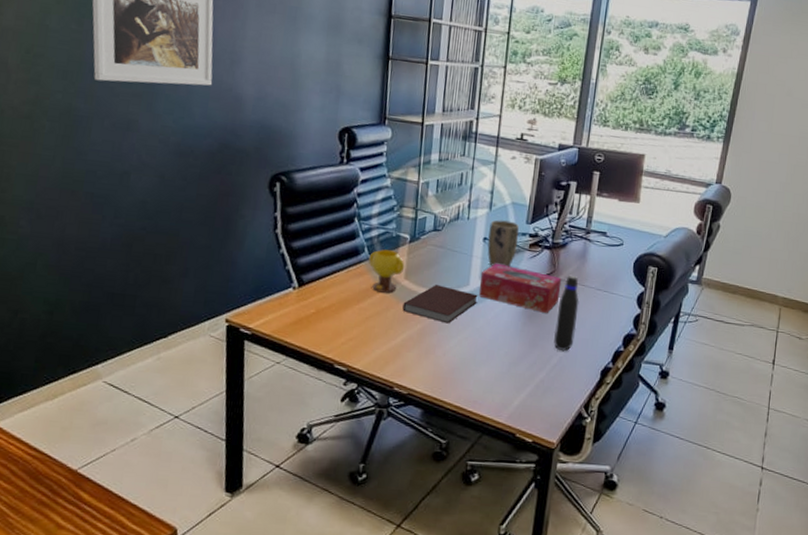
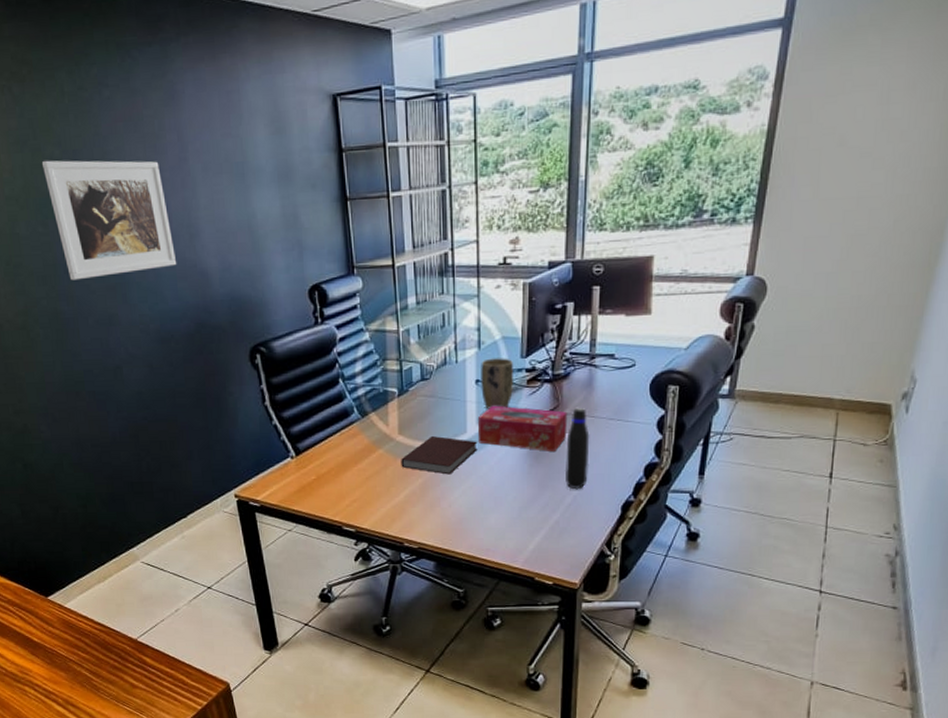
mug: present [369,249,405,293] -> none [360,407,397,451]

